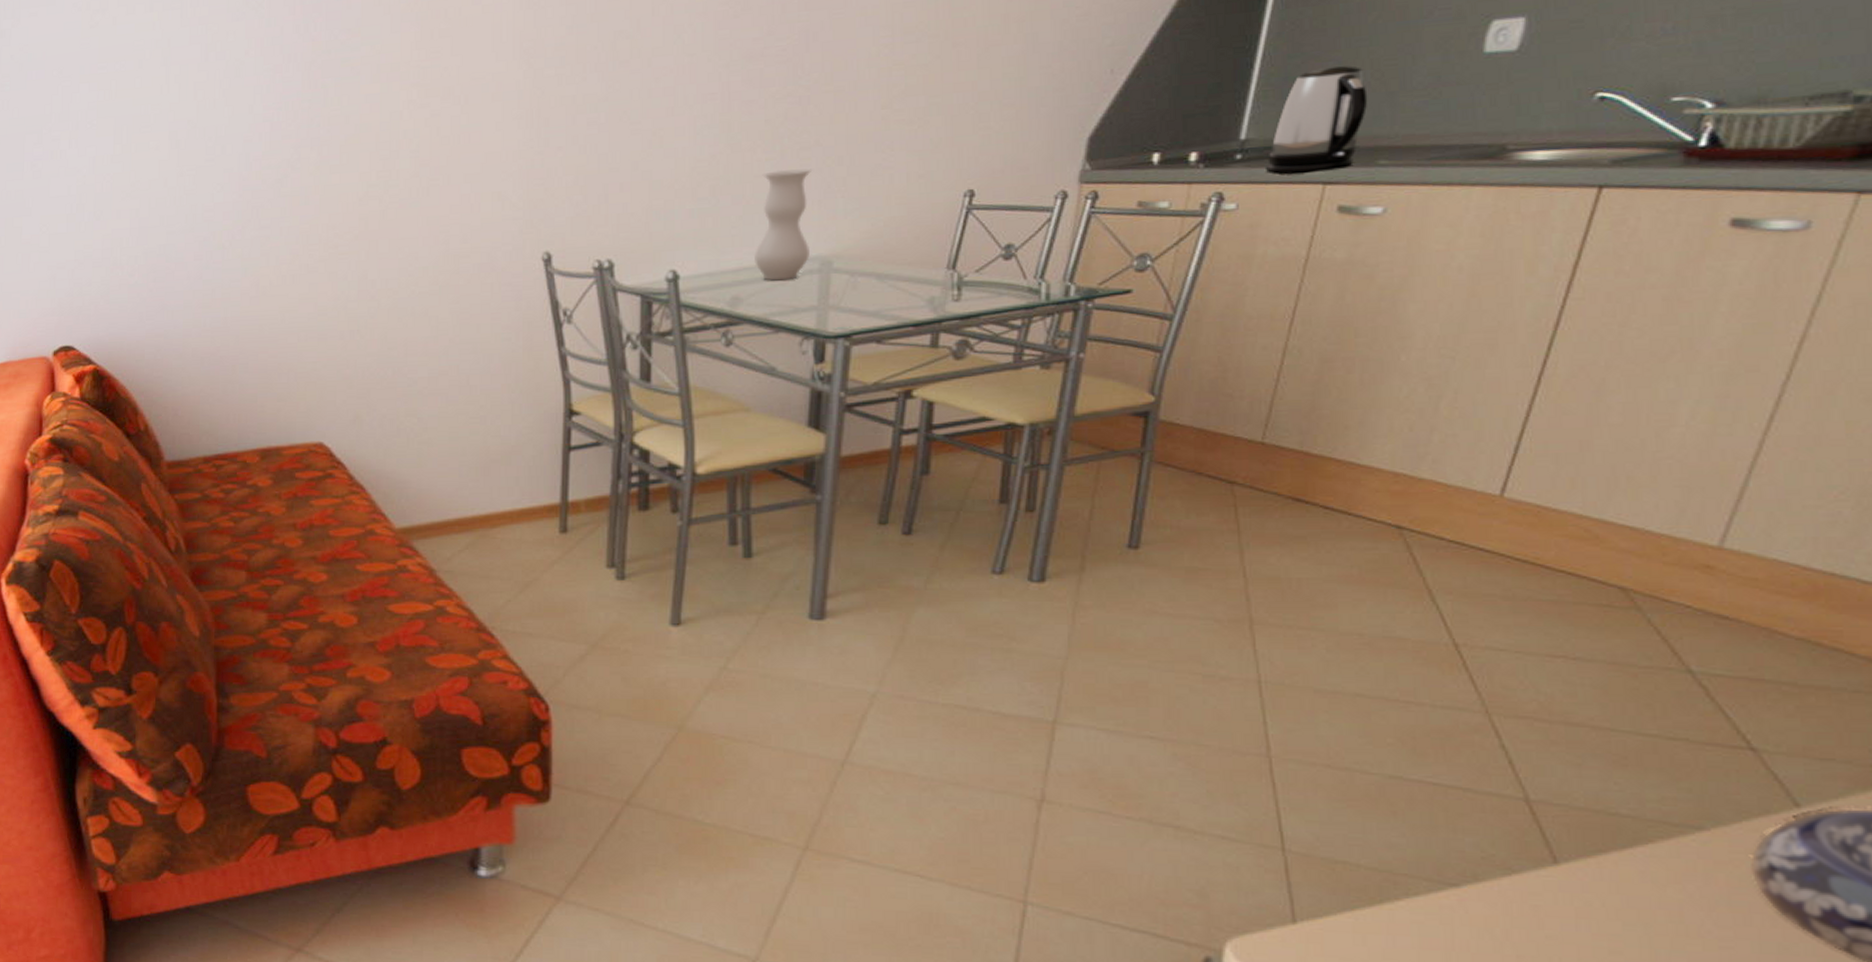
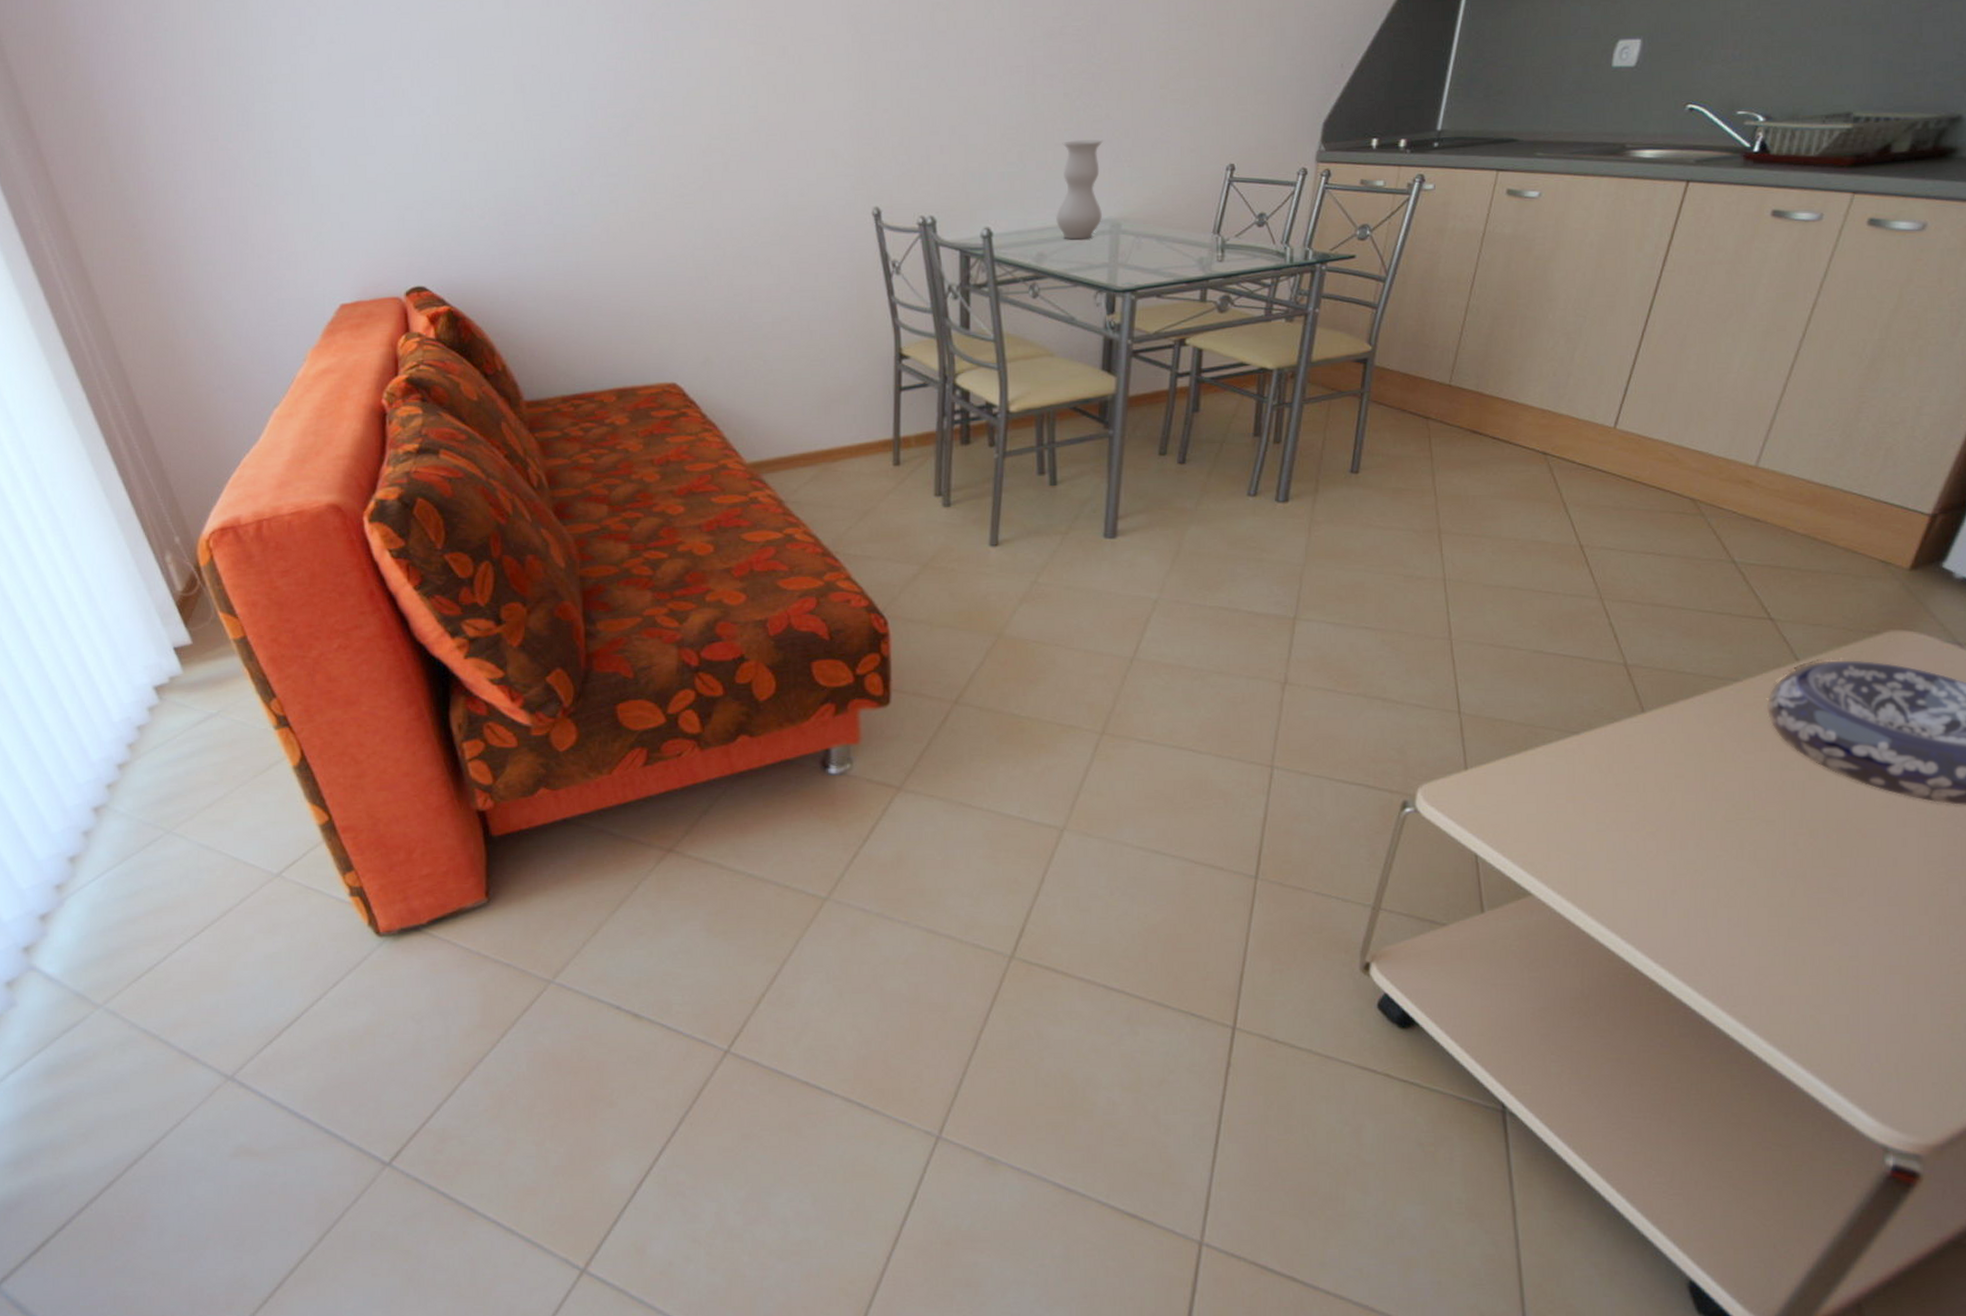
kettle: present [1266,65,1368,175] -> none [1456,71,1530,162]

